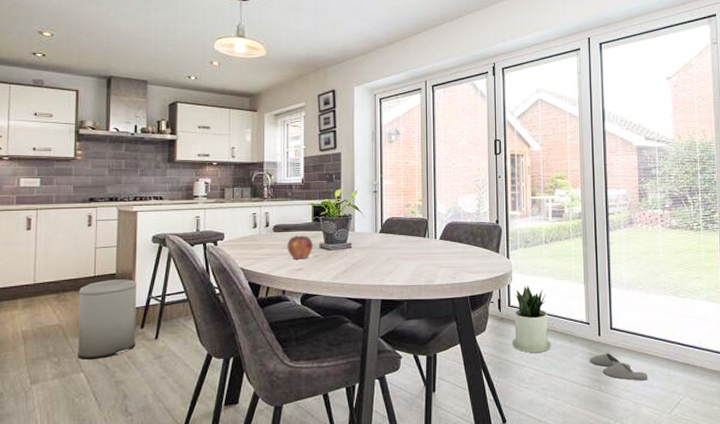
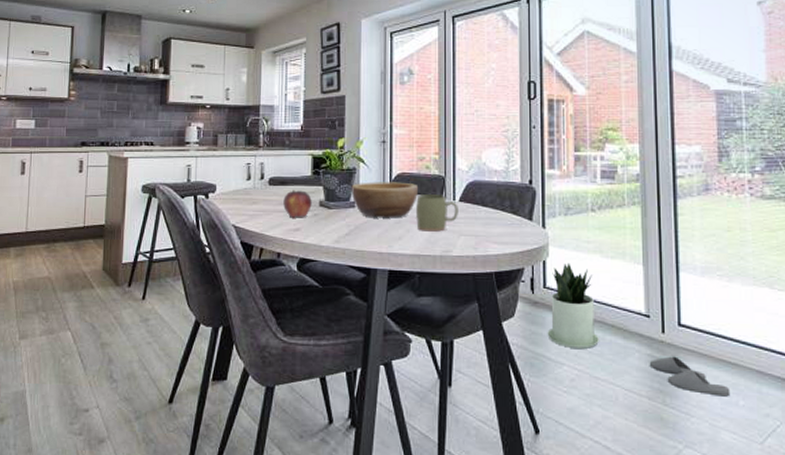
pedal bin: present [78,279,137,360] -> none [65,231,126,317]
bowl: none [348,225,406,256] -> present [351,182,419,218]
mug: none [404,235,439,266] -> present [416,194,458,232]

